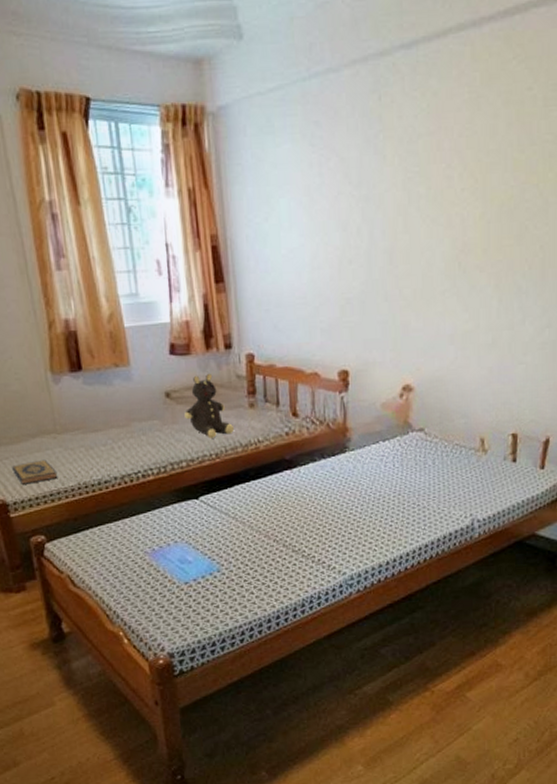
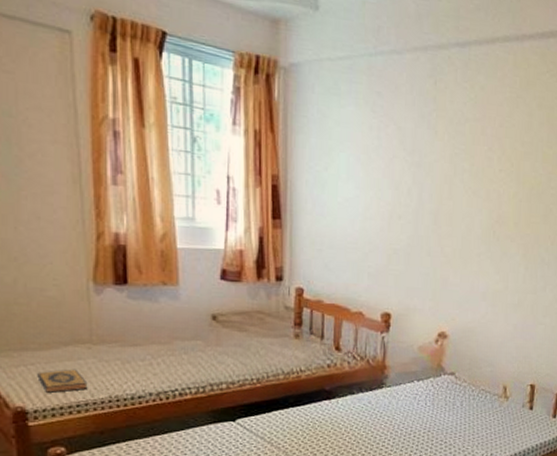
teddy bear: present [184,373,234,439] -> none [229,301,277,364]

